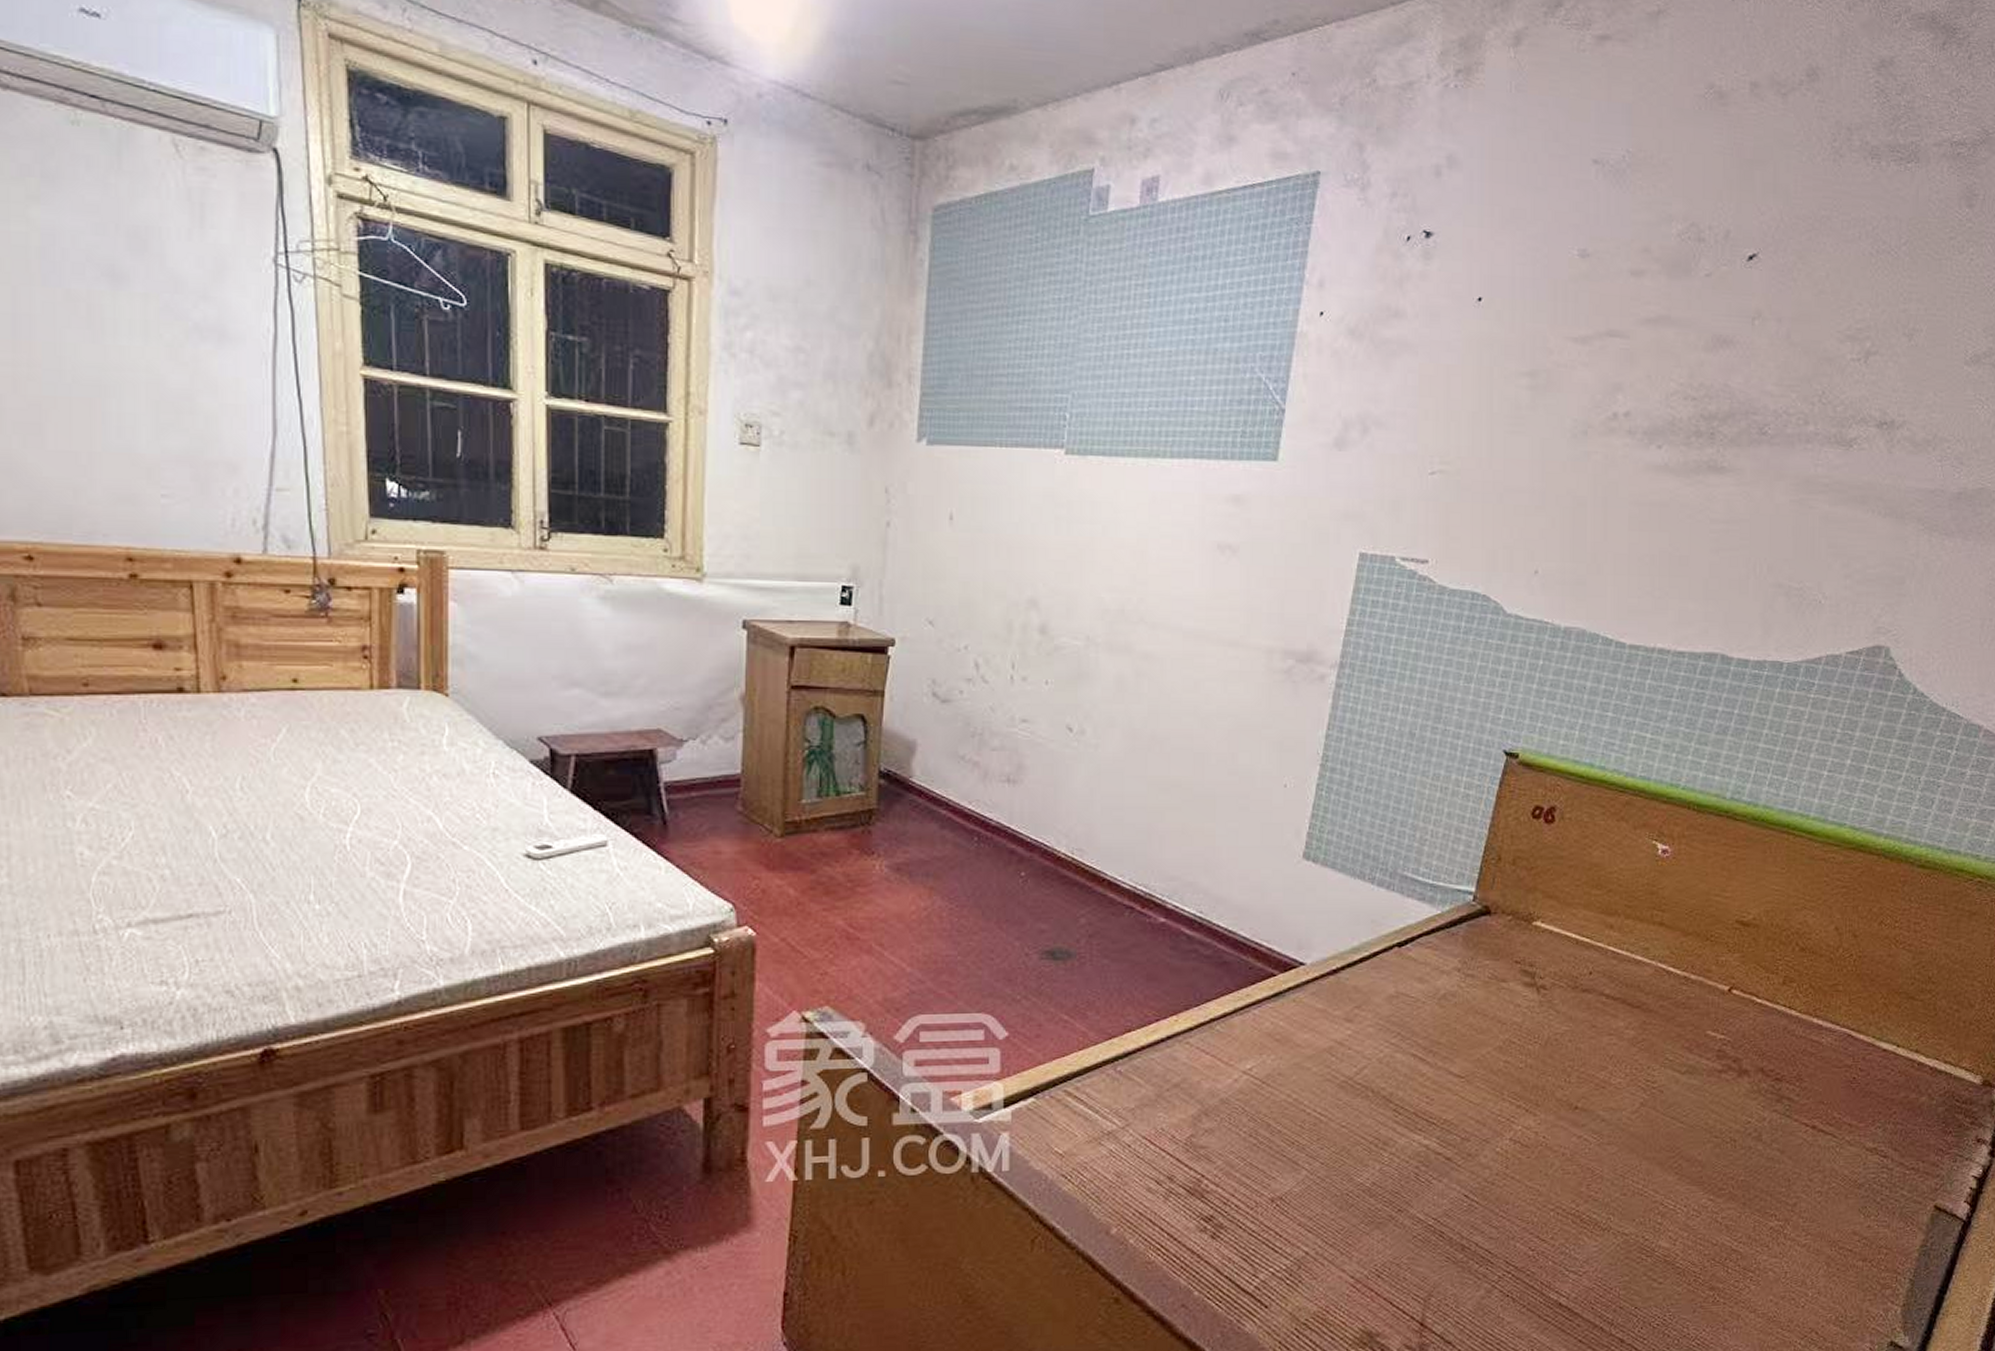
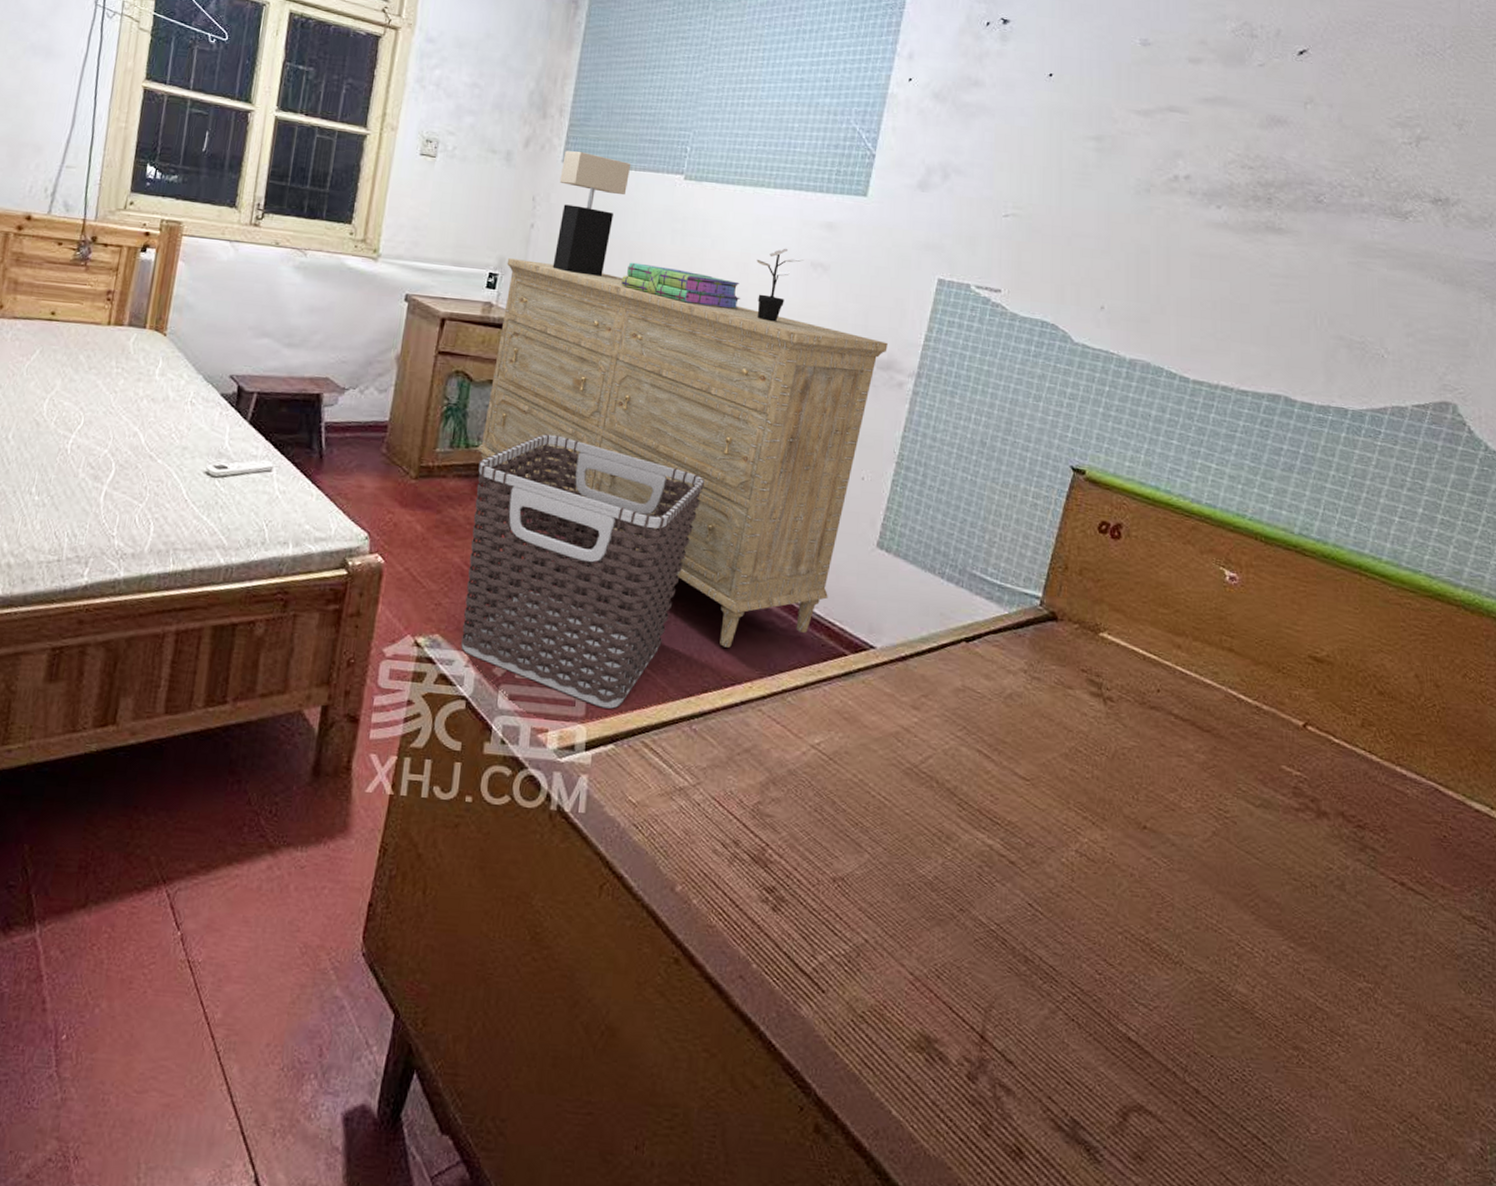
dresser: none [849,566,1307,982] -> present [476,258,888,648]
clothes hamper: none [854,771,1114,1062] -> present [461,434,706,709]
table lamp: none [916,427,1001,580] -> present [552,151,631,277]
stack of books: none [1001,560,1141,607] -> present [621,262,741,309]
potted plant: none [1155,529,1210,618] -> present [756,248,804,322]

